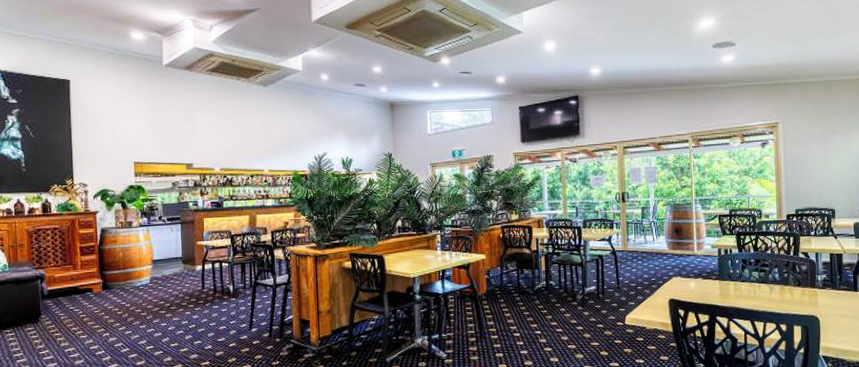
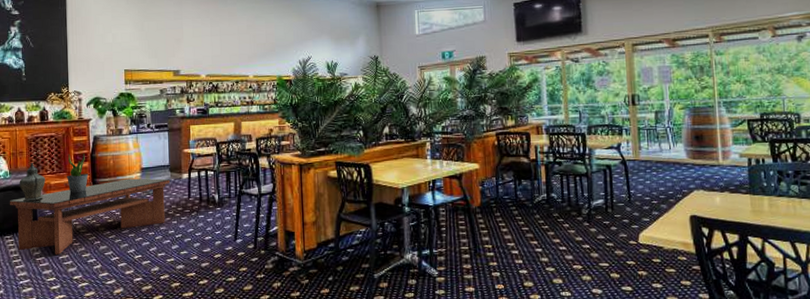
coffee table: none [9,270,183,348] -> present [10,178,170,255]
decorative urn: none [19,255,49,296] -> present [19,163,45,202]
potted plant: none [72,246,97,286] -> present [67,154,89,194]

